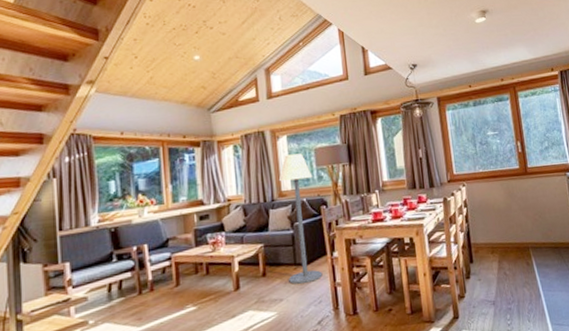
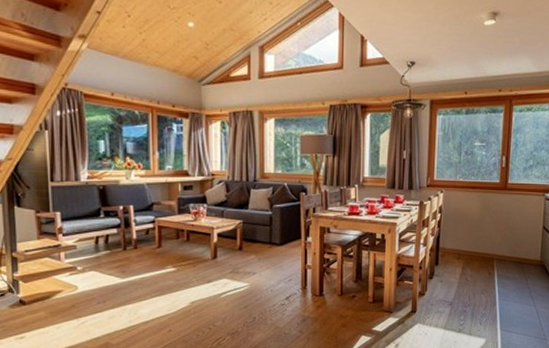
floor lamp: present [278,153,323,284] -> none [262,138,296,261]

